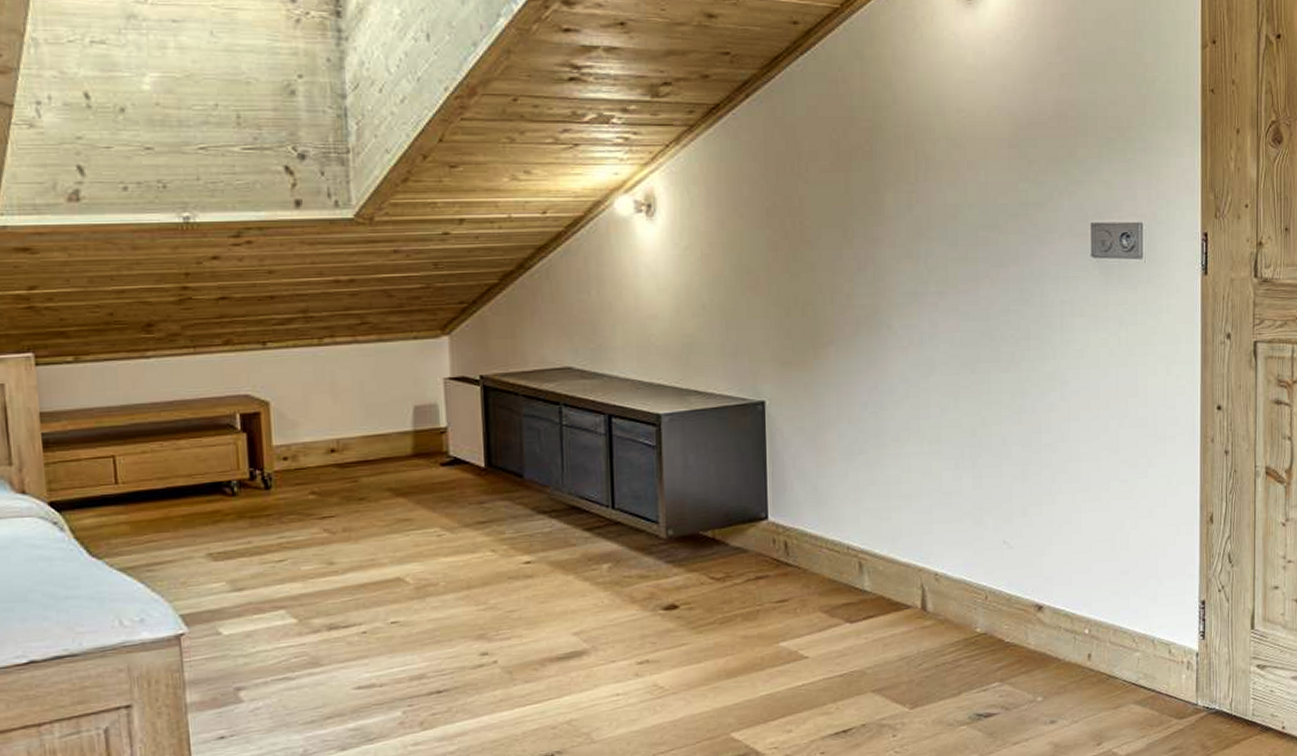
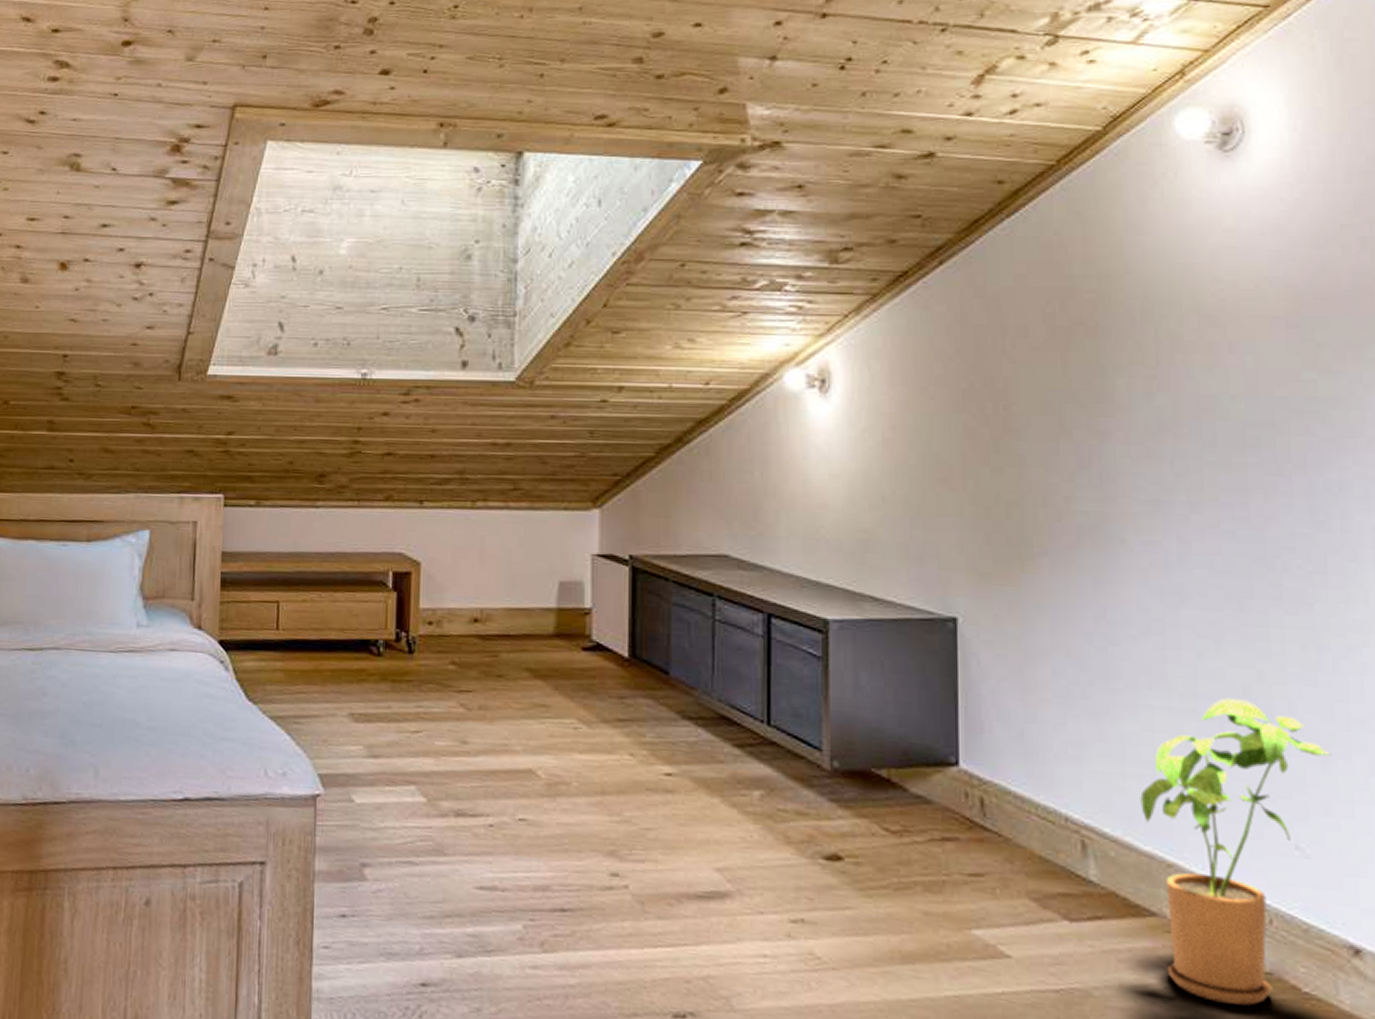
house plant: none [900,439,1028,661] -> present [1140,697,1331,1006]

